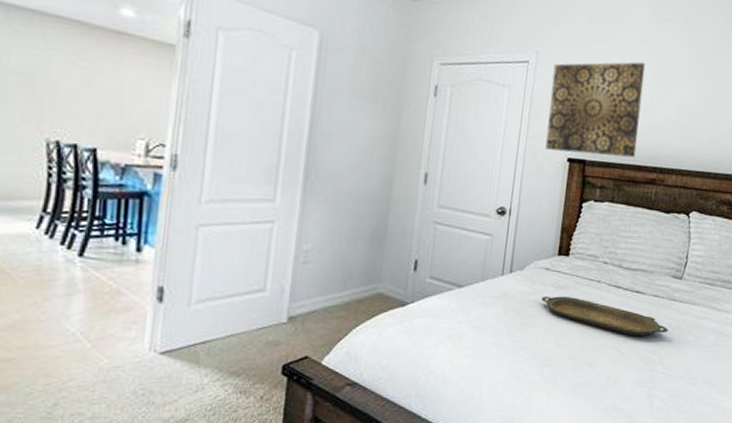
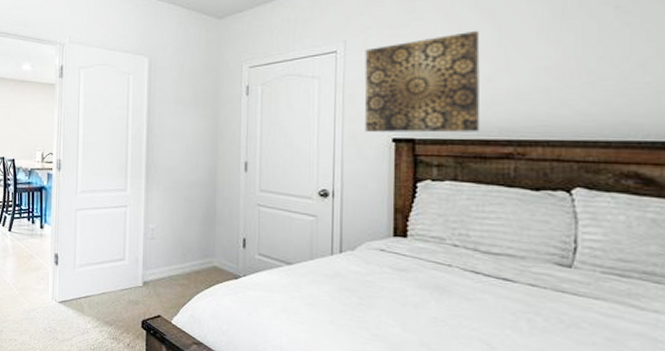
serving tray: present [541,296,668,337] -> none [379,278,559,332]

